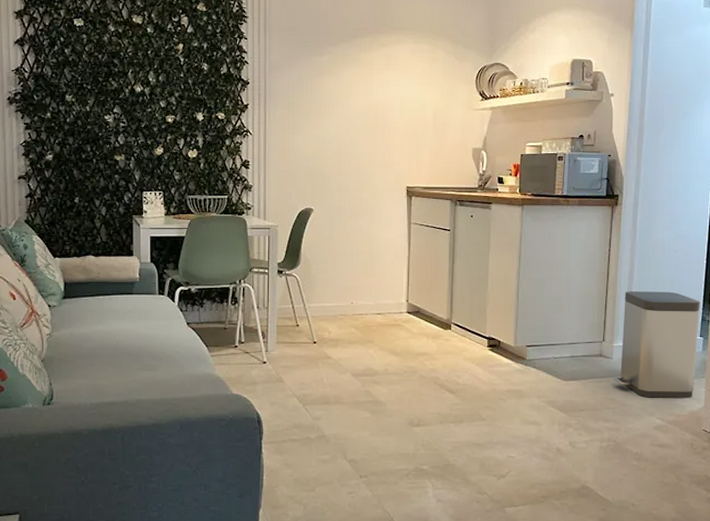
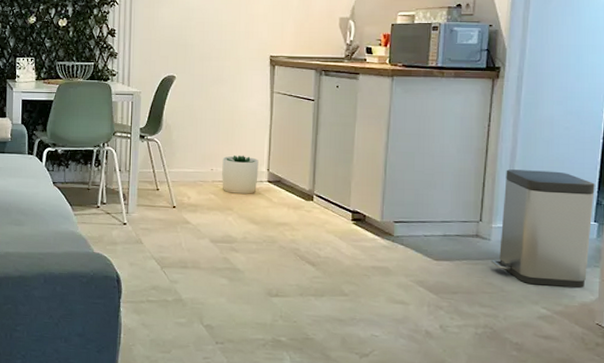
planter: none [362,287,398,326] -> present [222,155,259,194]

